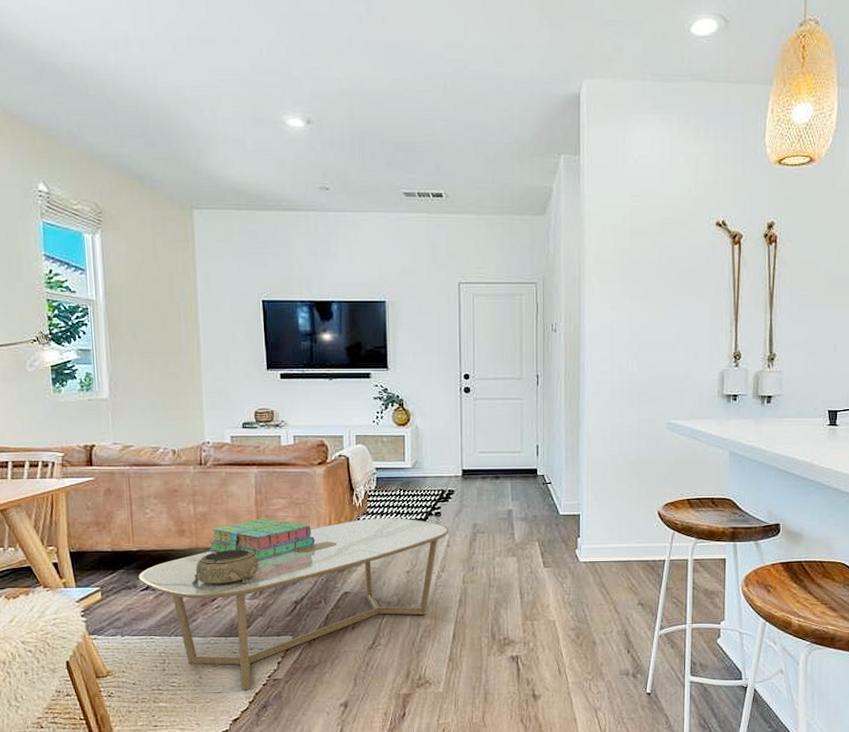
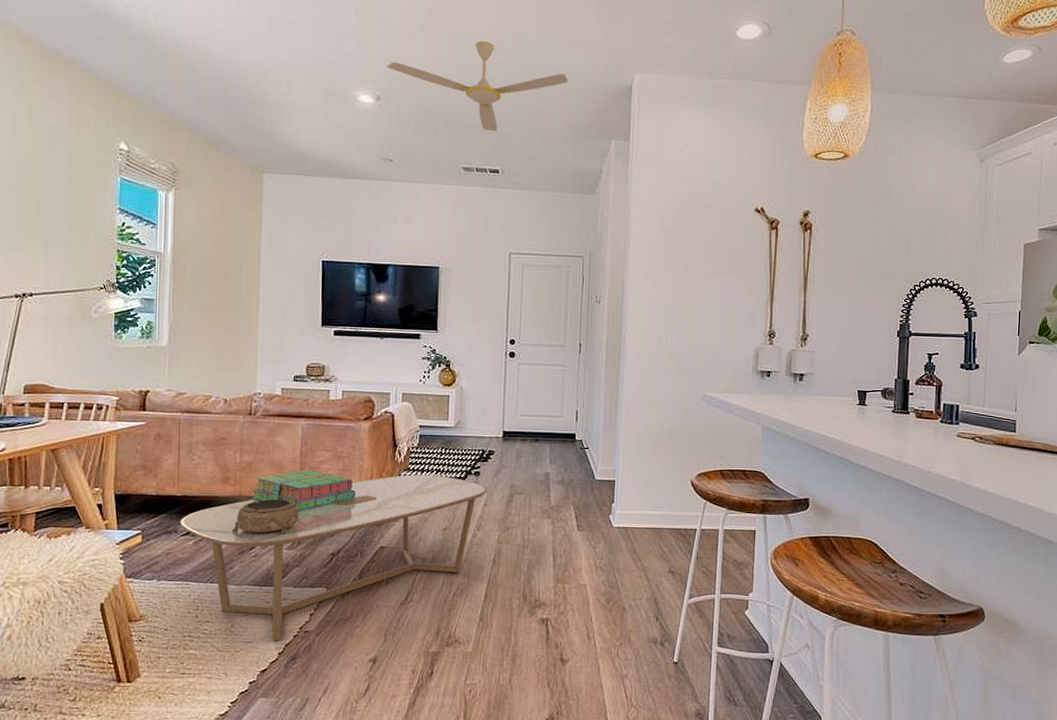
ceiling fan: none [315,51,511,152] -> present [386,40,568,132]

